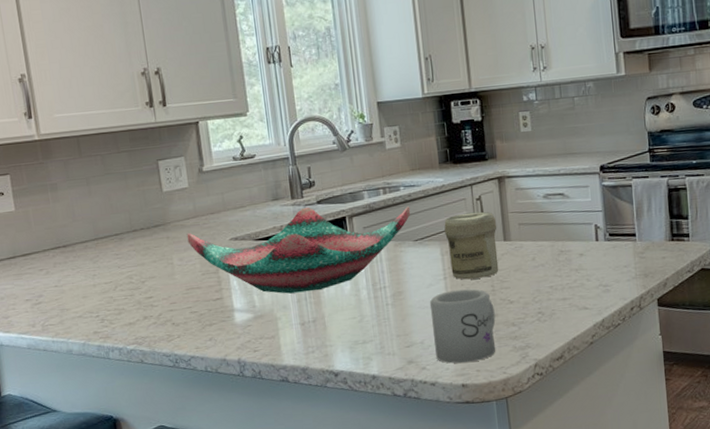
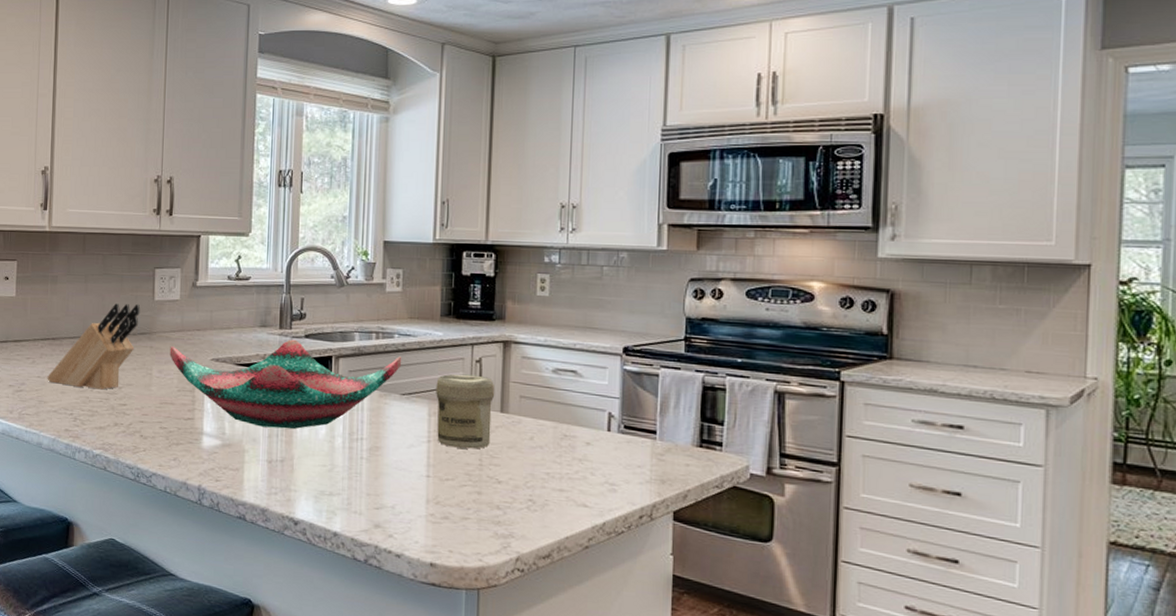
knife block: none [65,197,151,290] -> present [47,303,141,390]
mug: present [429,289,496,364] -> none [406,456,479,541]

